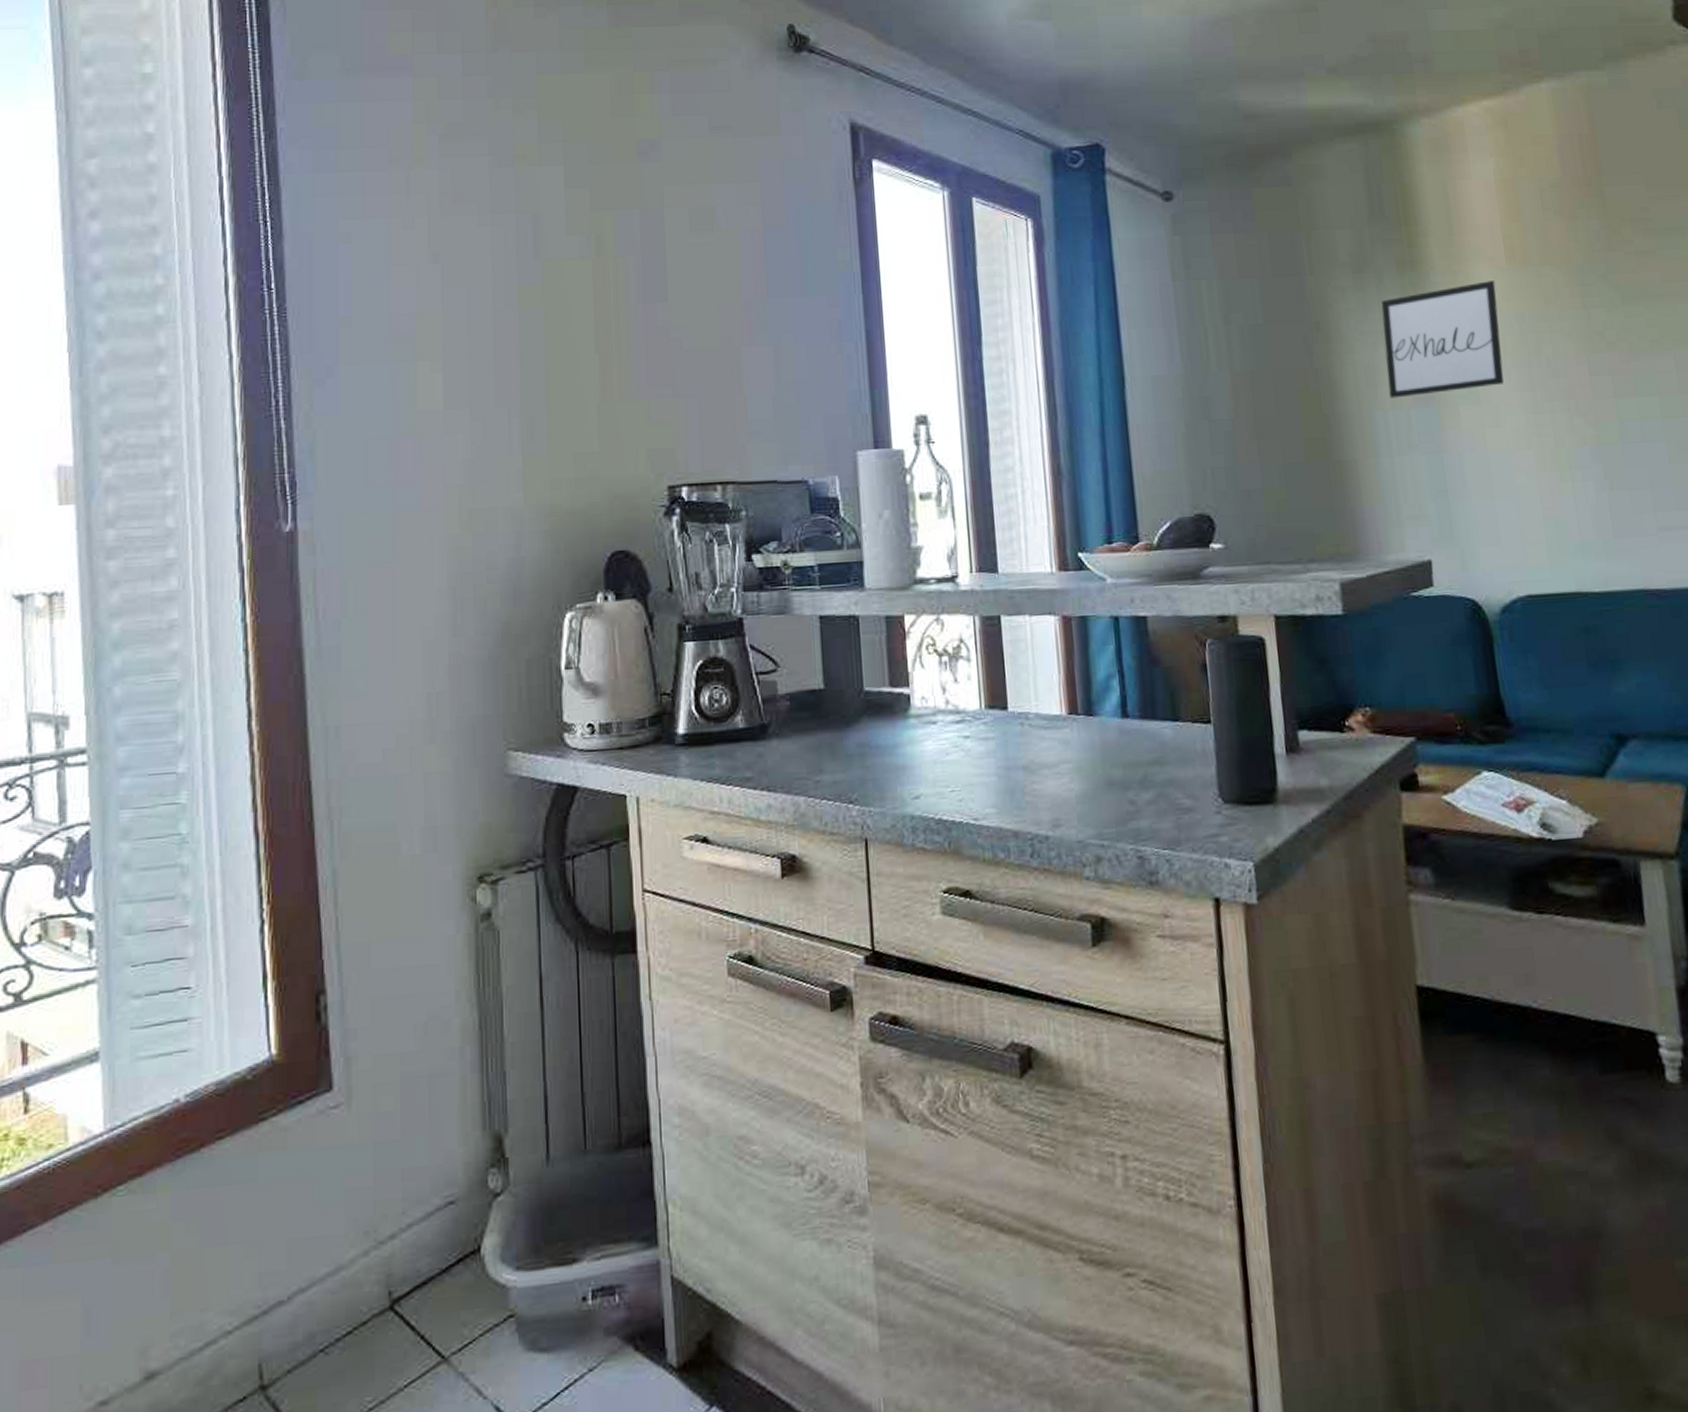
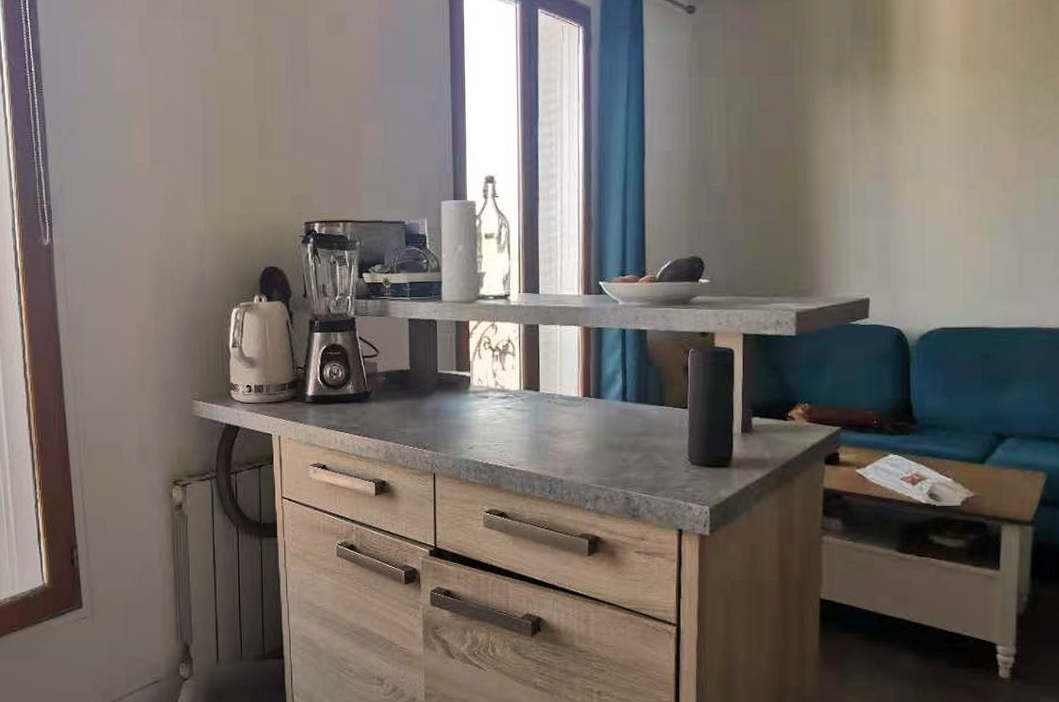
wall art: present [1381,281,1504,398] -> none [852,82,949,174]

